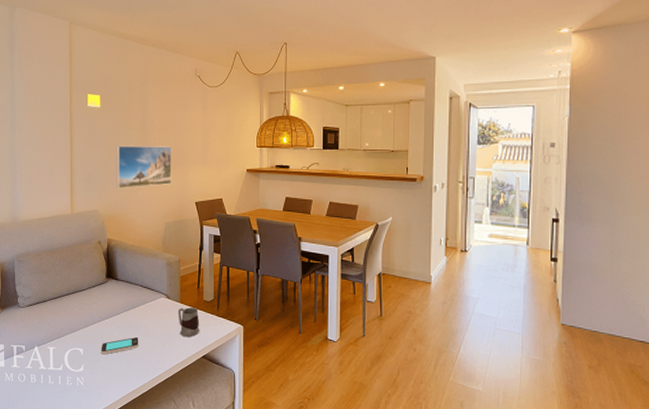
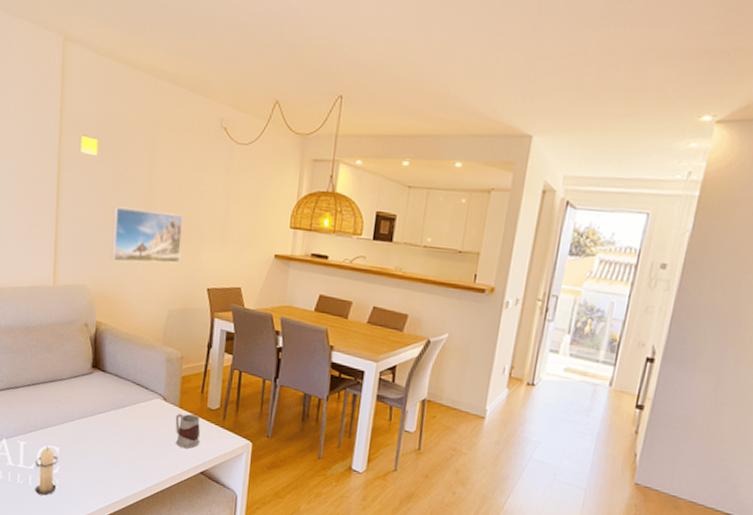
candle: none [63,348,83,392] -> present [34,446,58,496]
smartphone: present [101,337,139,355] -> none [80,441,127,458]

